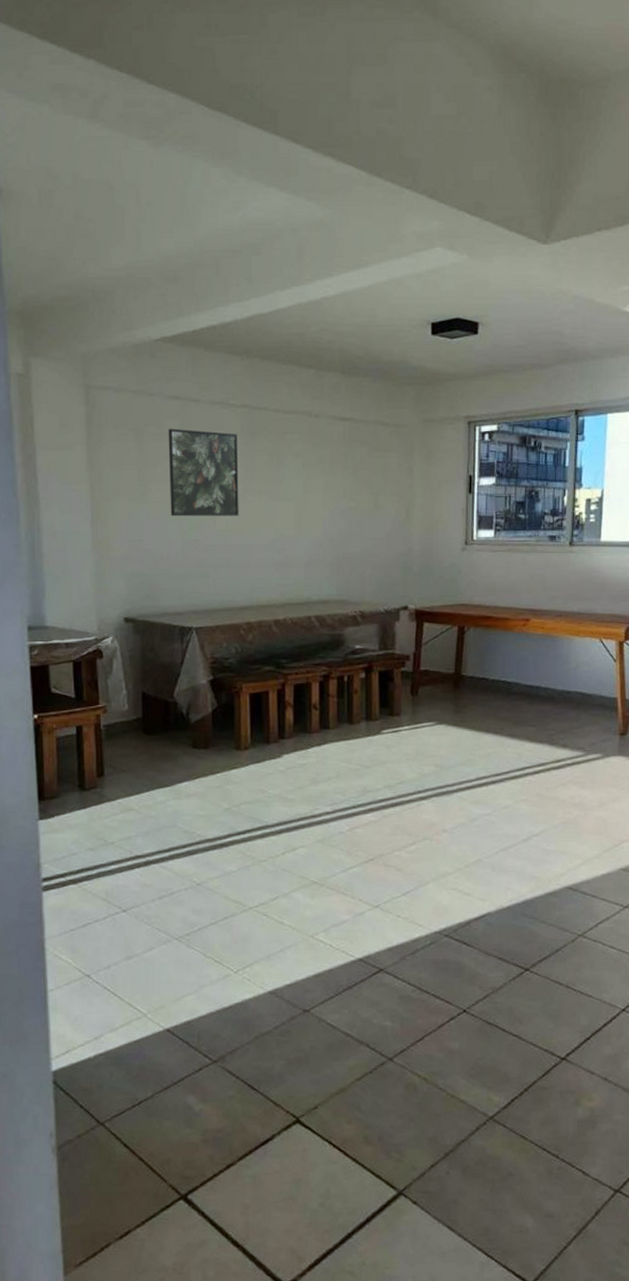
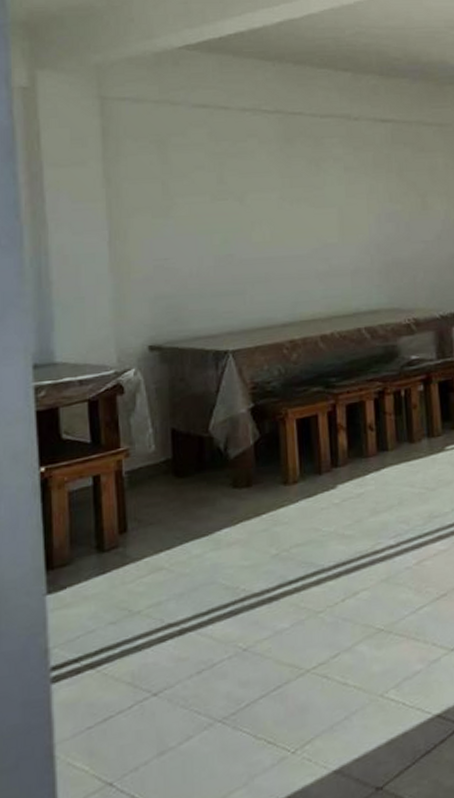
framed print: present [168,428,239,517] -> none [194,137,277,231]

